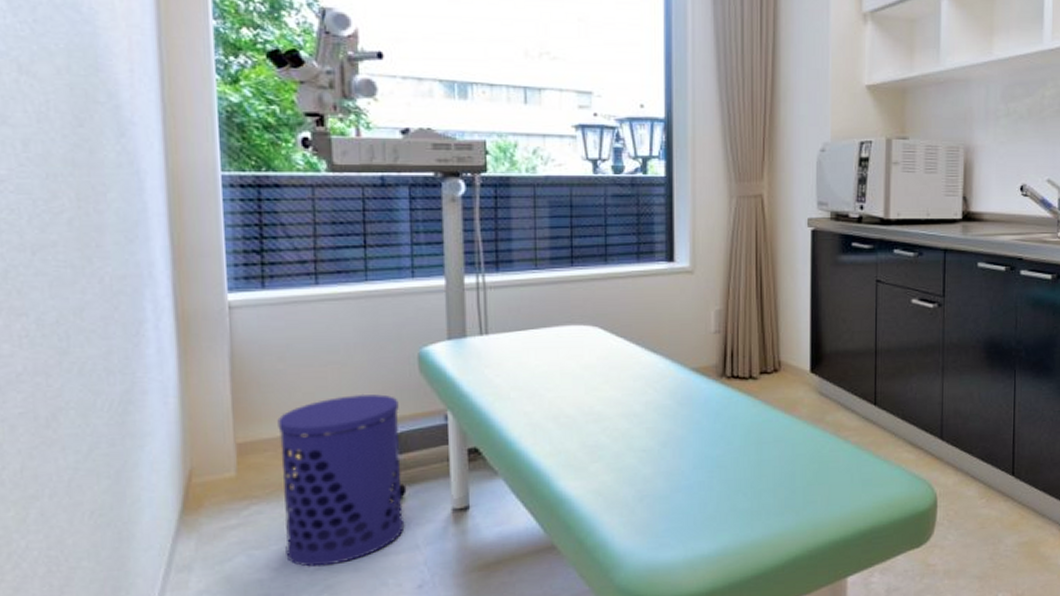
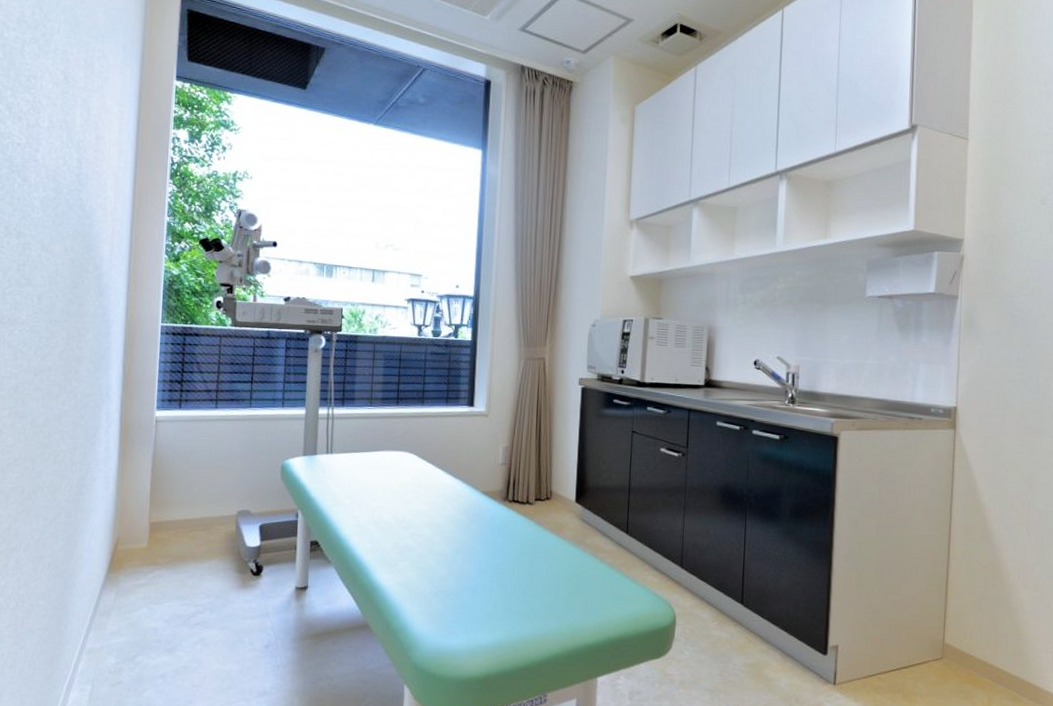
waste bin: present [277,393,405,567] -> none [175,492,264,623]

